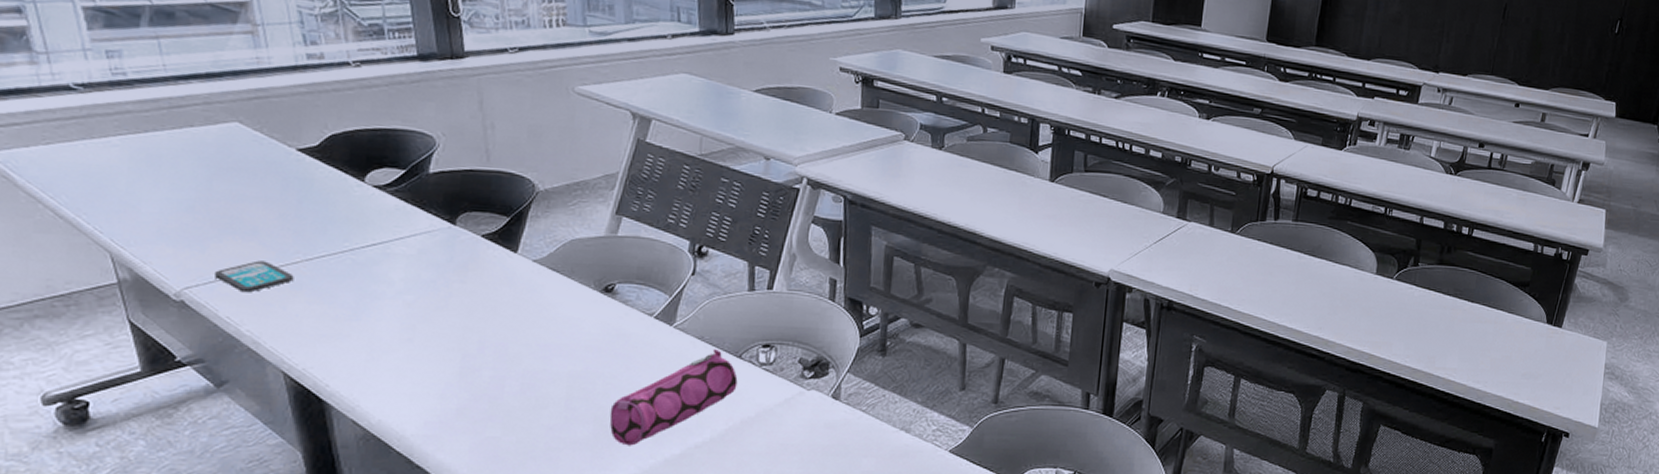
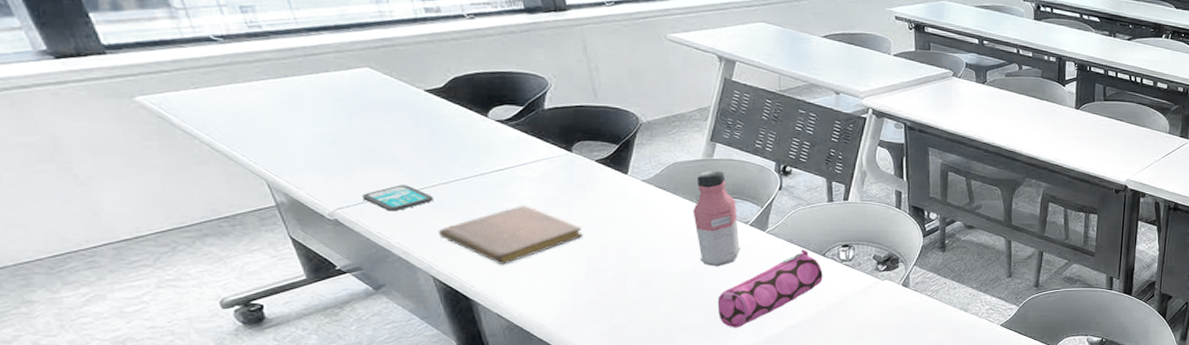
notebook: none [294,287,460,360] -> present [437,204,583,264]
water bottle: none [589,249,643,369] -> present [693,170,741,267]

